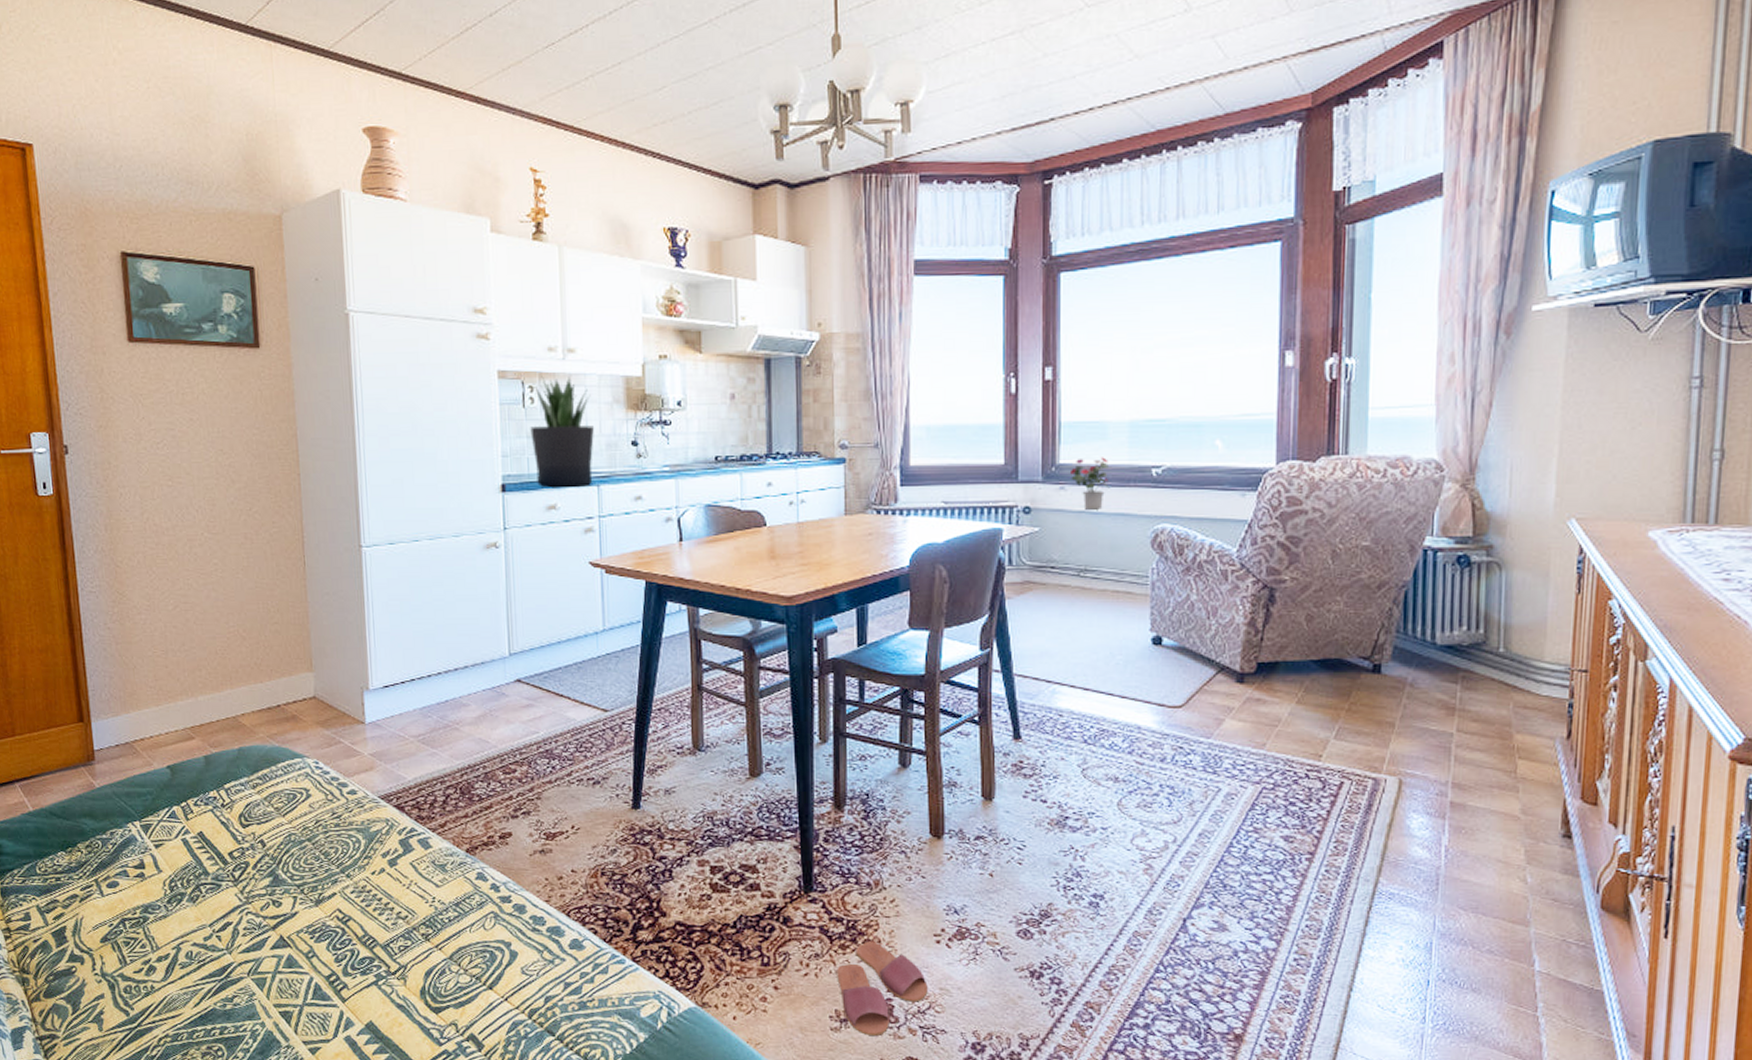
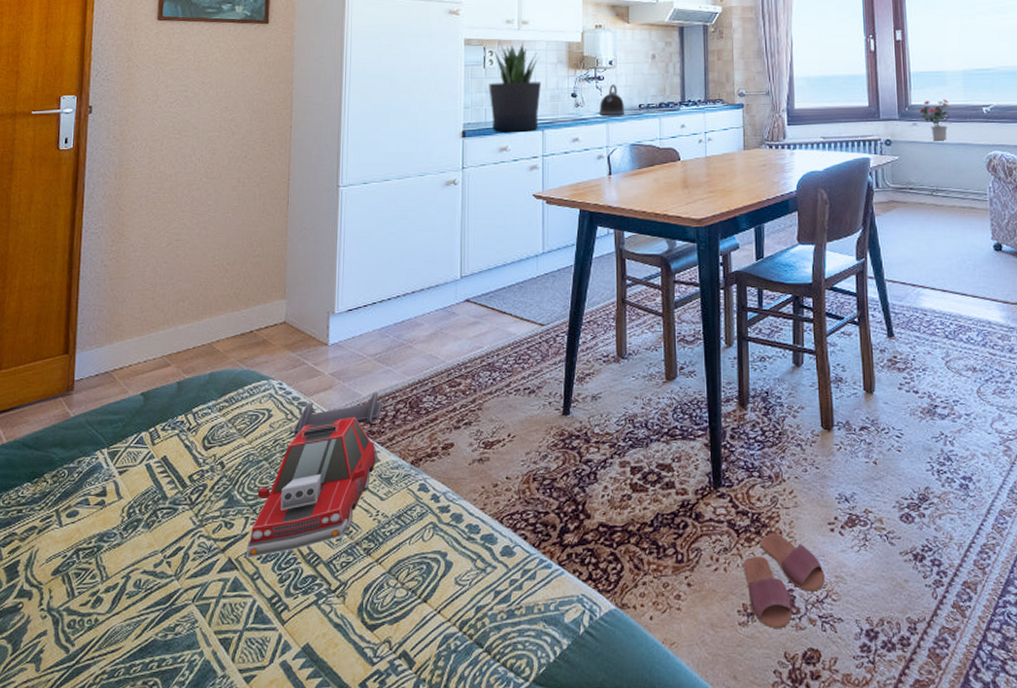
toy car: none [298,775,431,937] -> present [246,392,383,559]
kettle: none [666,430,698,470] -> present [599,84,625,116]

